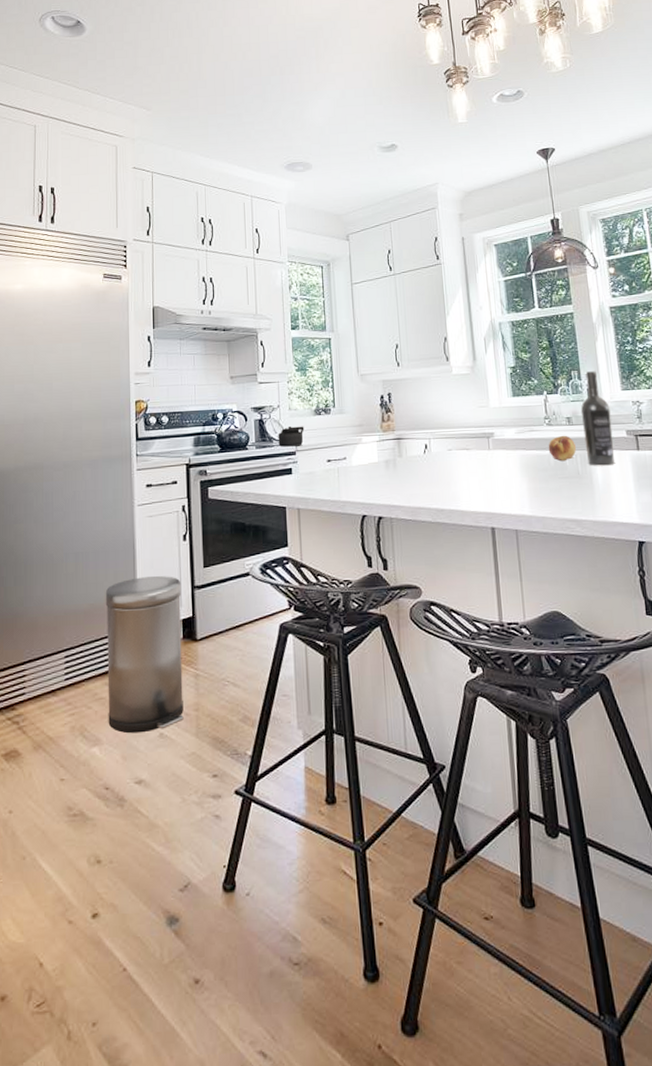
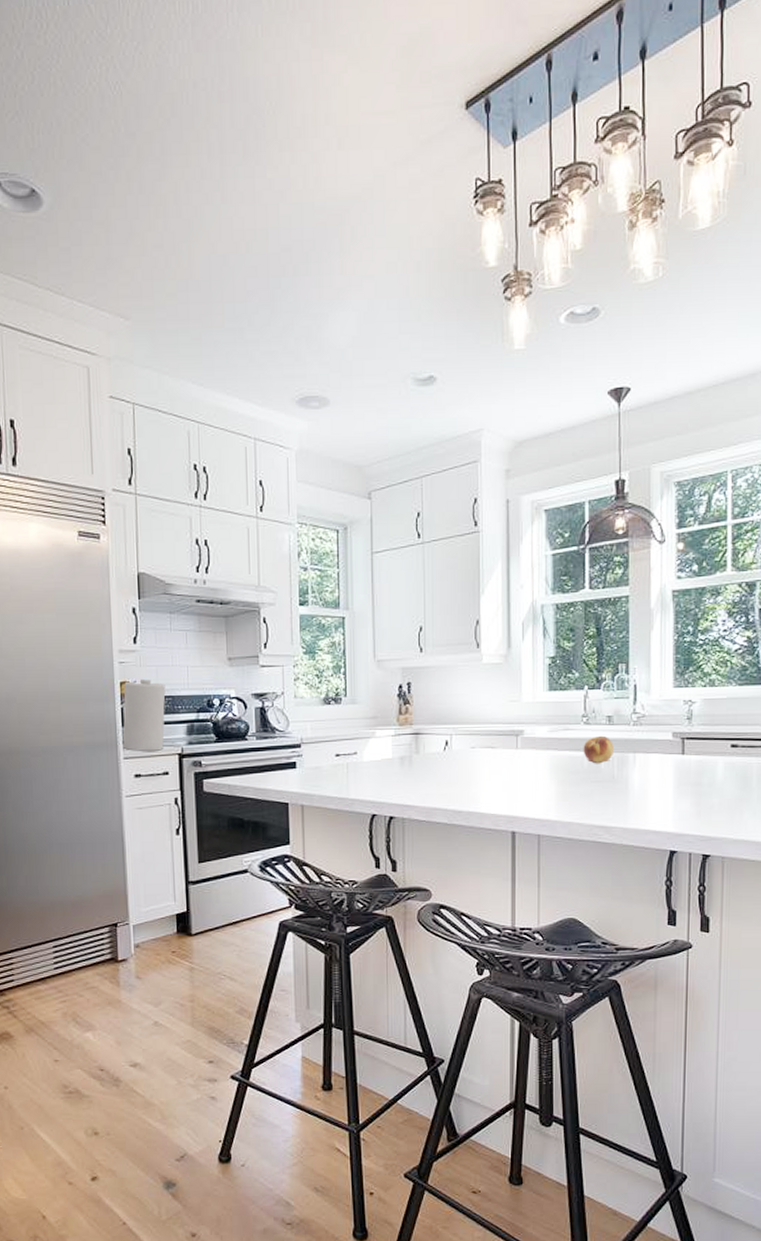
pedal bin: present [105,576,184,733] -> none [93,870,179,1020]
paper towel holder: none [136,398,175,464] -> present [122,679,166,752]
kettle: present [278,426,305,447] -> none [281,716,311,739]
wine bottle: present [580,371,615,466] -> none [624,665,658,770]

